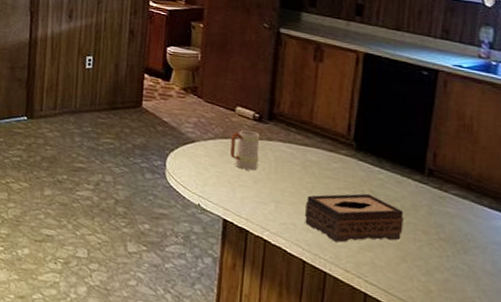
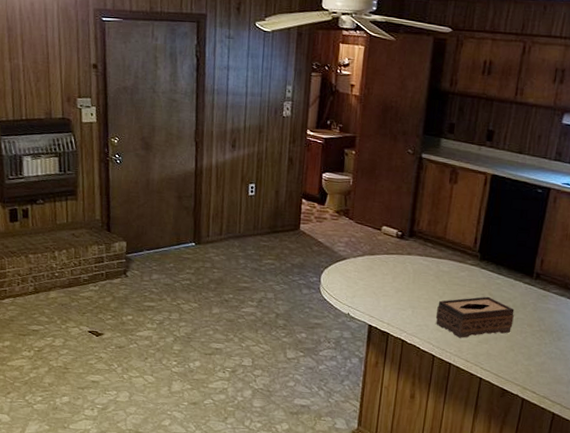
mug: present [230,130,260,171] -> none [376,247,402,282]

